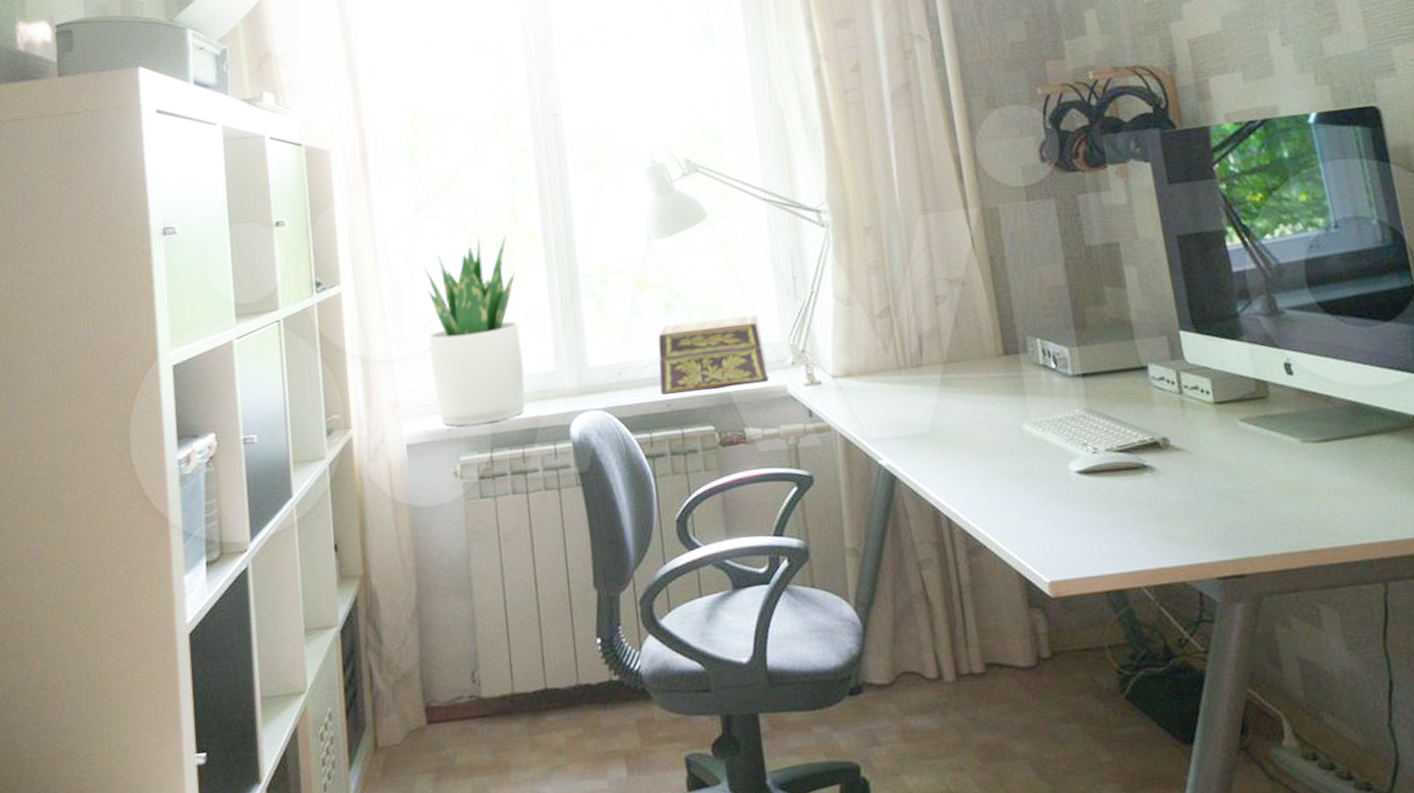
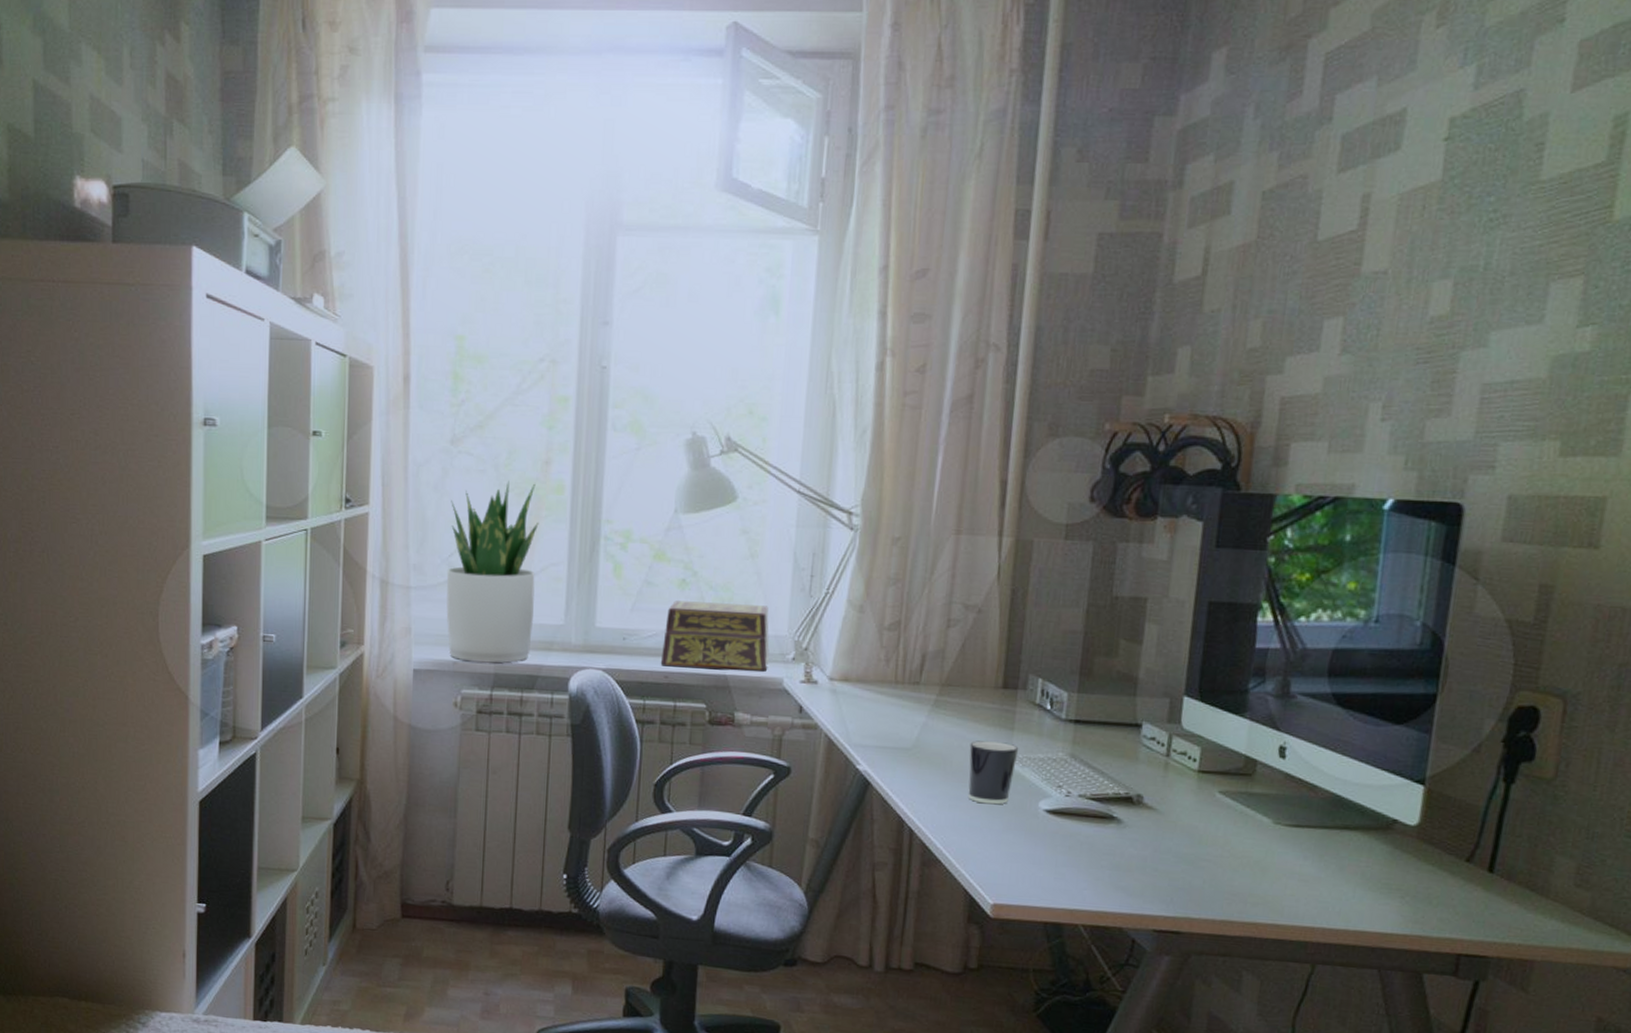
mug: none [986,409,1039,477] -> present [968,740,1019,805]

